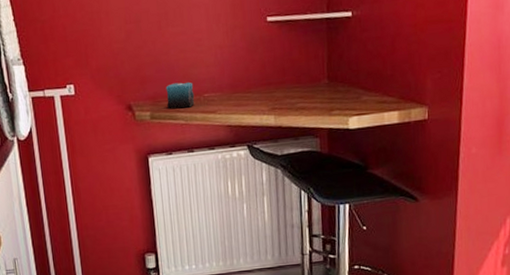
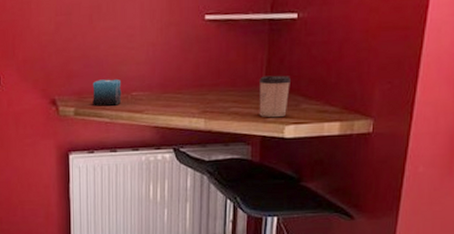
cup: none [322,70,351,111] -> present [259,75,291,118]

